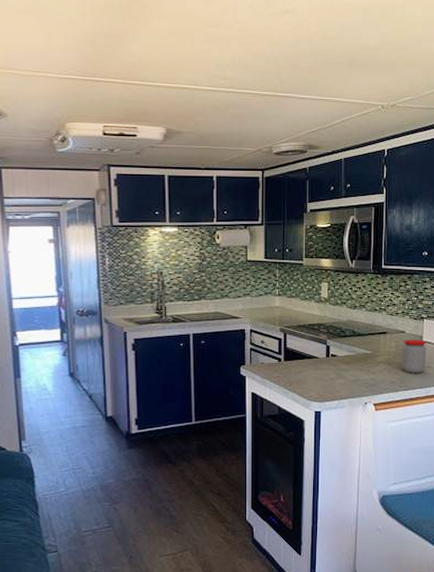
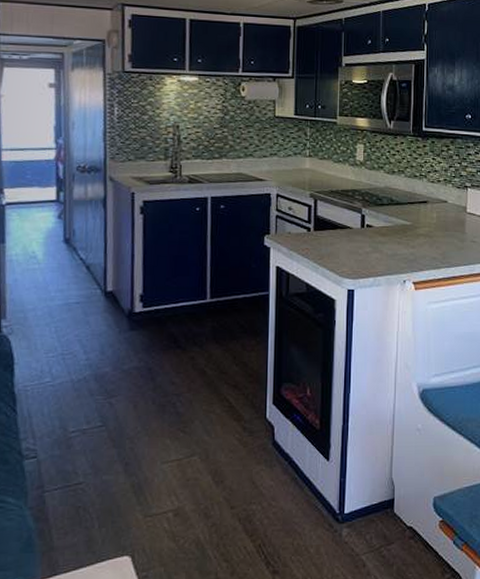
jar: present [402,339,427,373] -> none [444,210,471,248]

